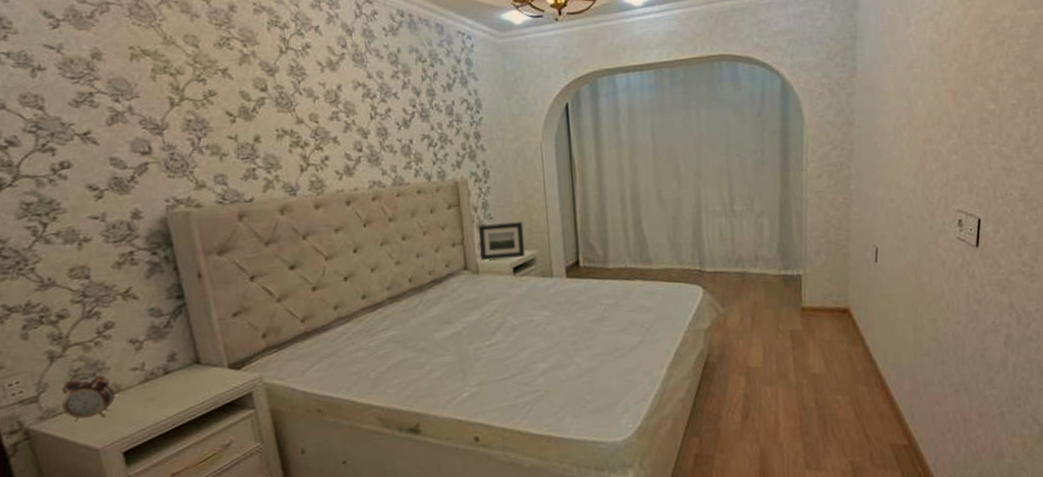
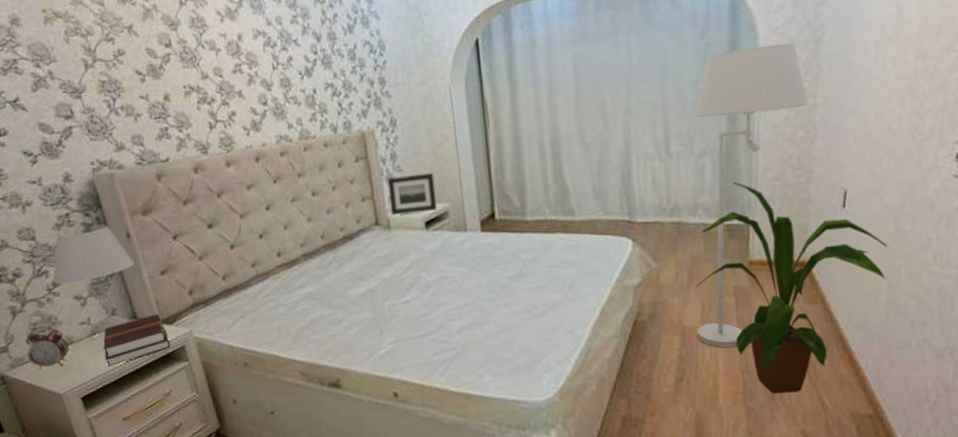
table lamp: none [104,264,205,383] -> present [52,224,136,336]
hardback book: none [157,358,236,417] -> present [103,314,171,367]
floor lamp: none [754,124,845,387] -> present [695,43,808,348]
house plant: none [757,238,913,428] -> present [695,182,890,394]

